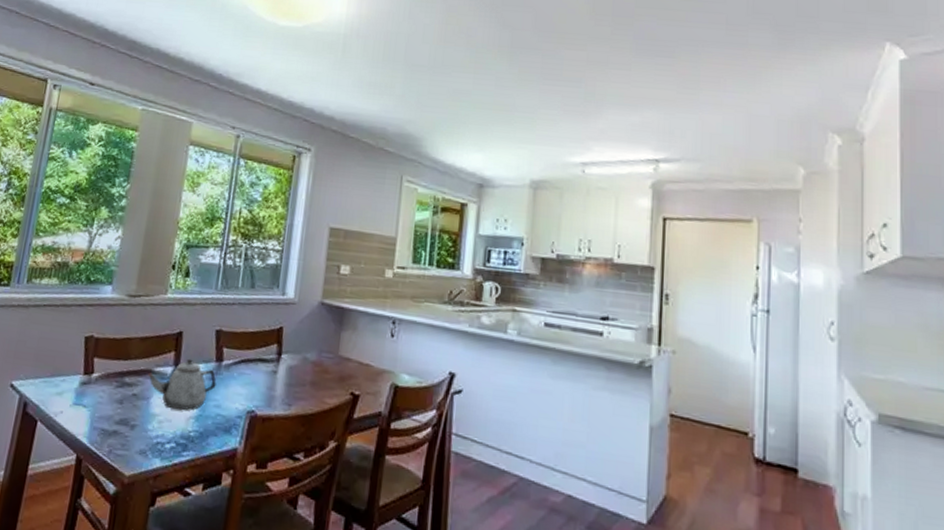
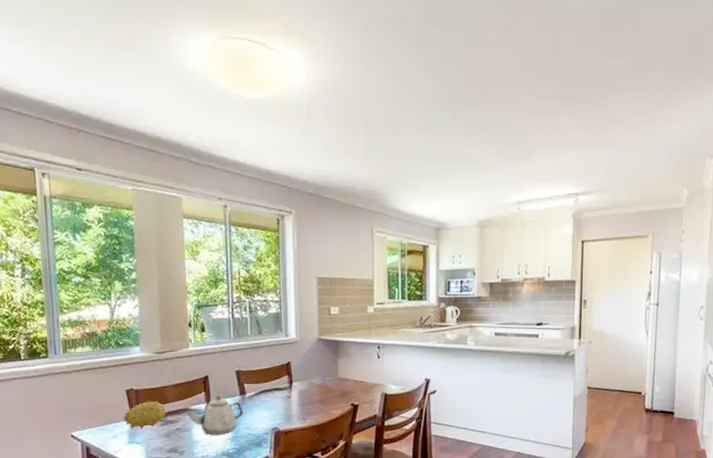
fruit: none [74,352,125,389] -> present [123,400,167,429]

